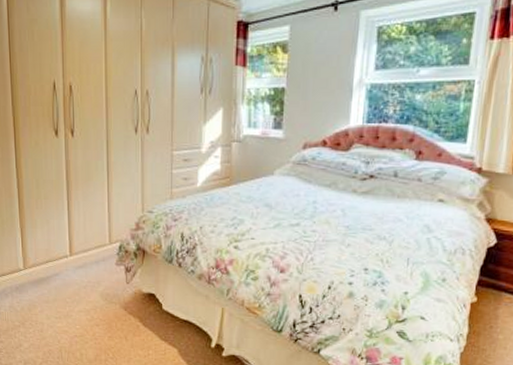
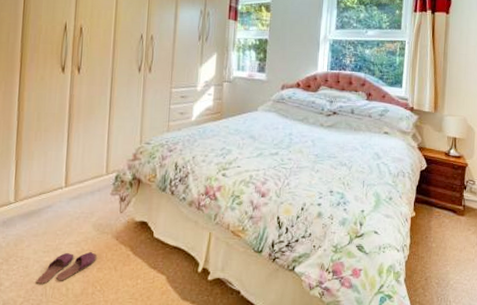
slippers: none [51,320,107,349] -> present [36,252,97,285]

